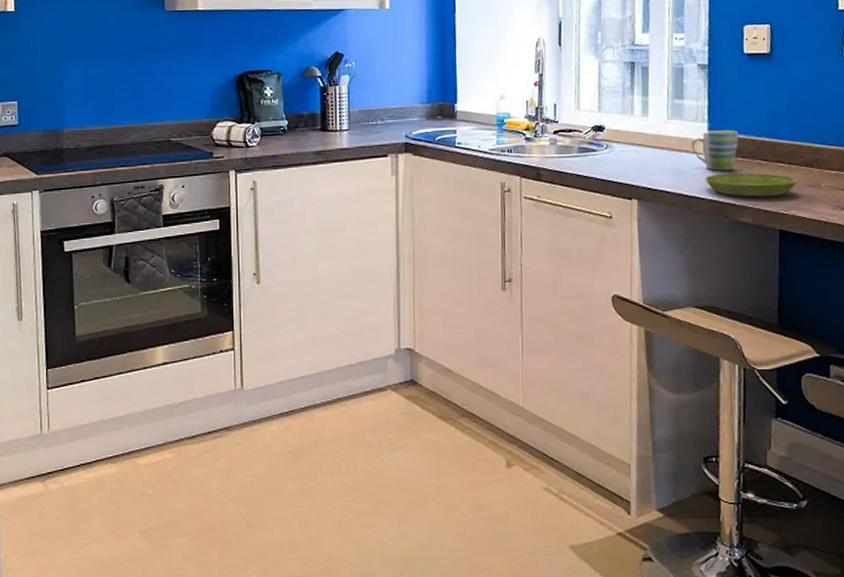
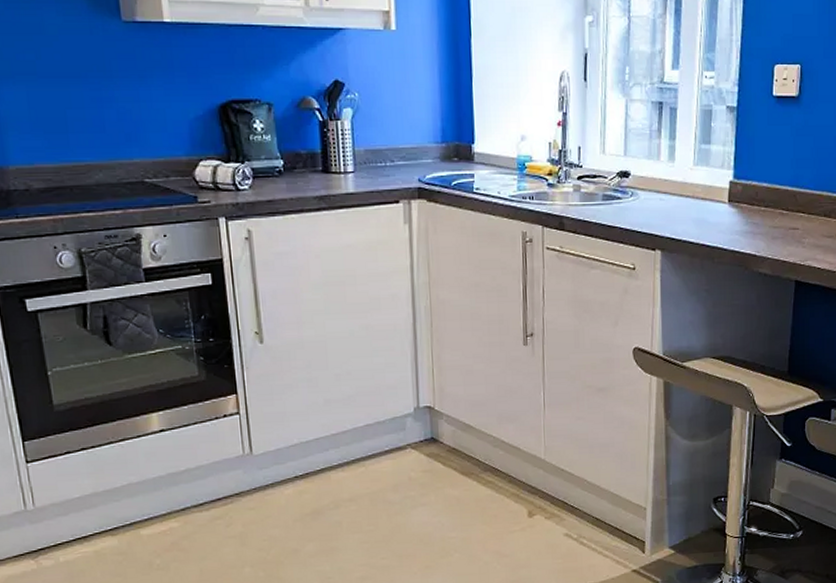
mug: present [690,130,739,171] -> none [715,178,763,221]
saucer: present [705,172,797,197] -> none [728,222,815,248]

